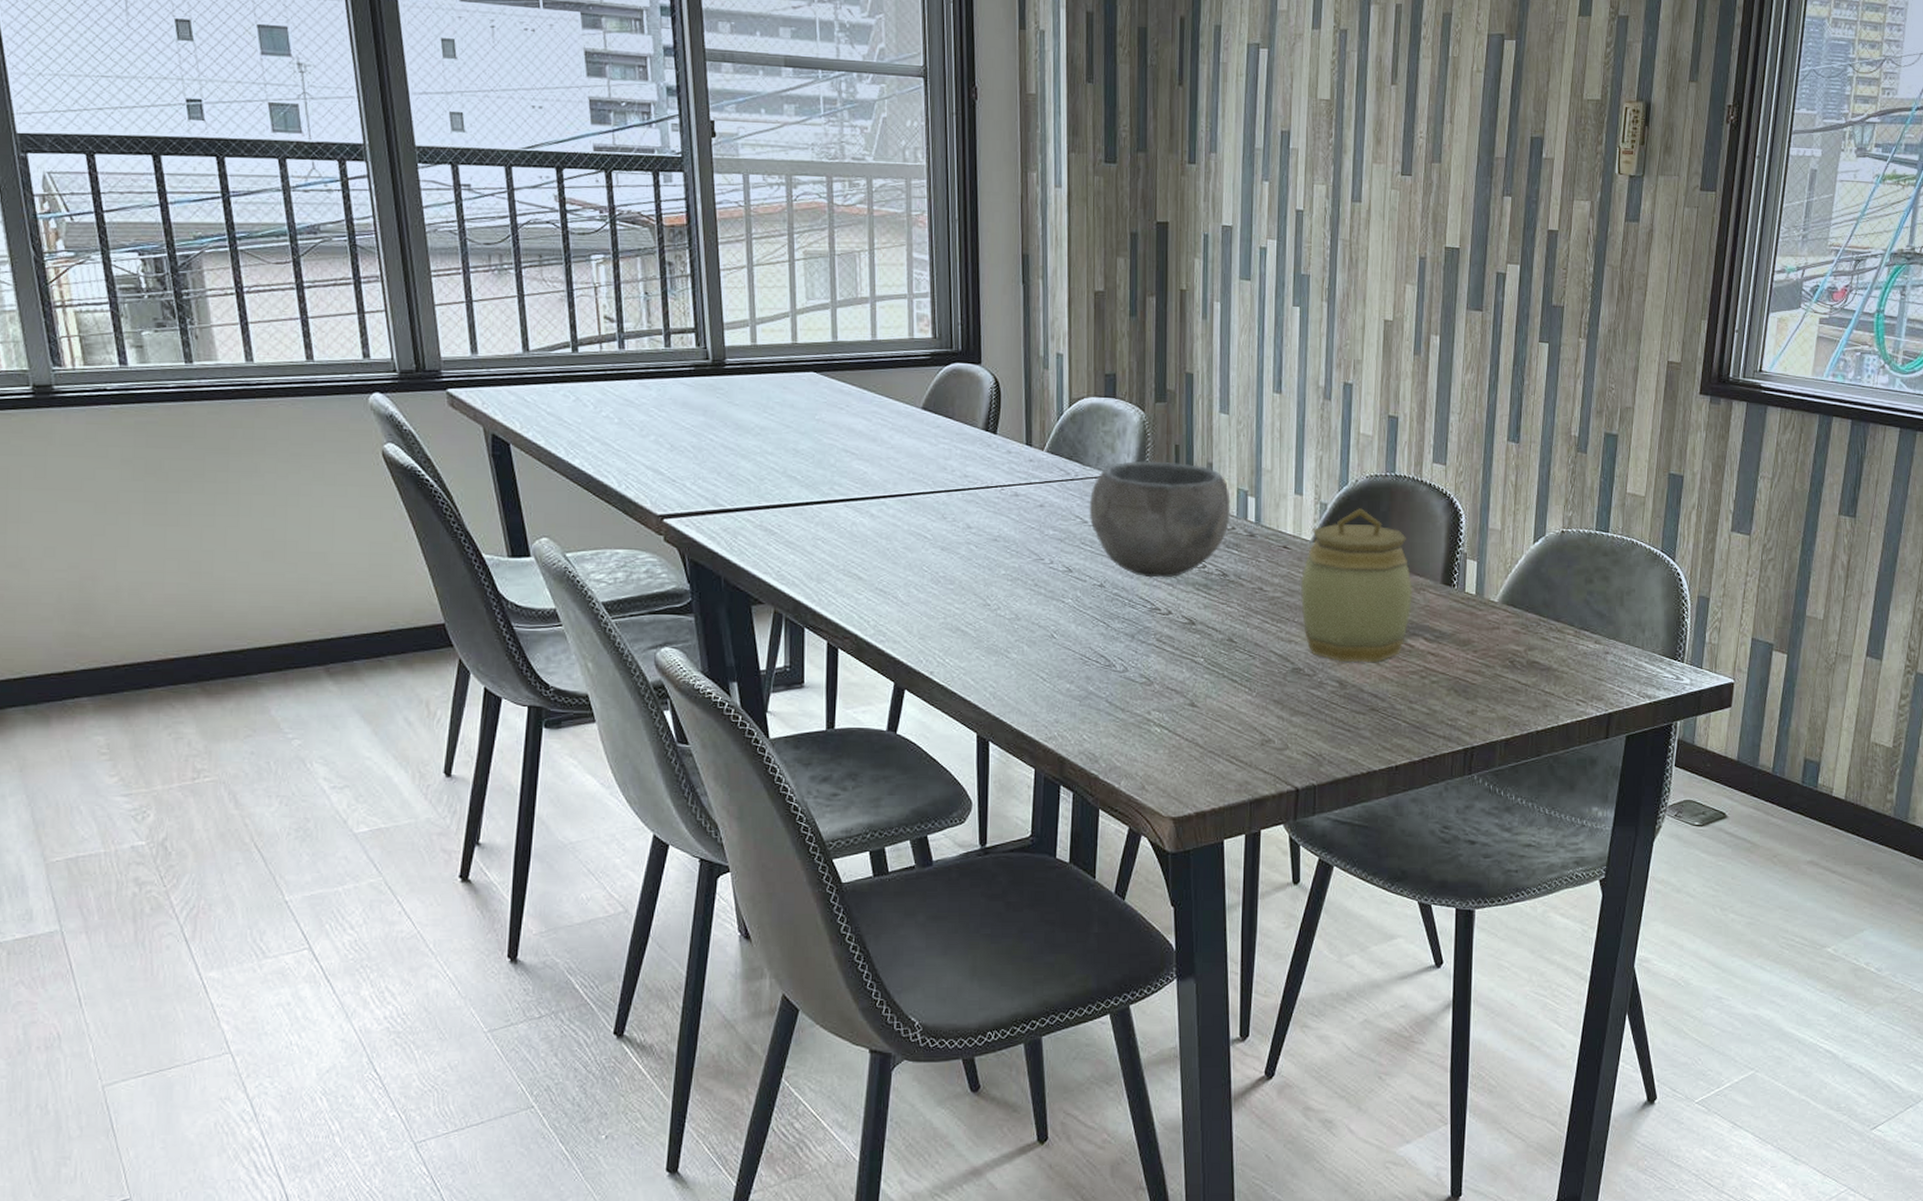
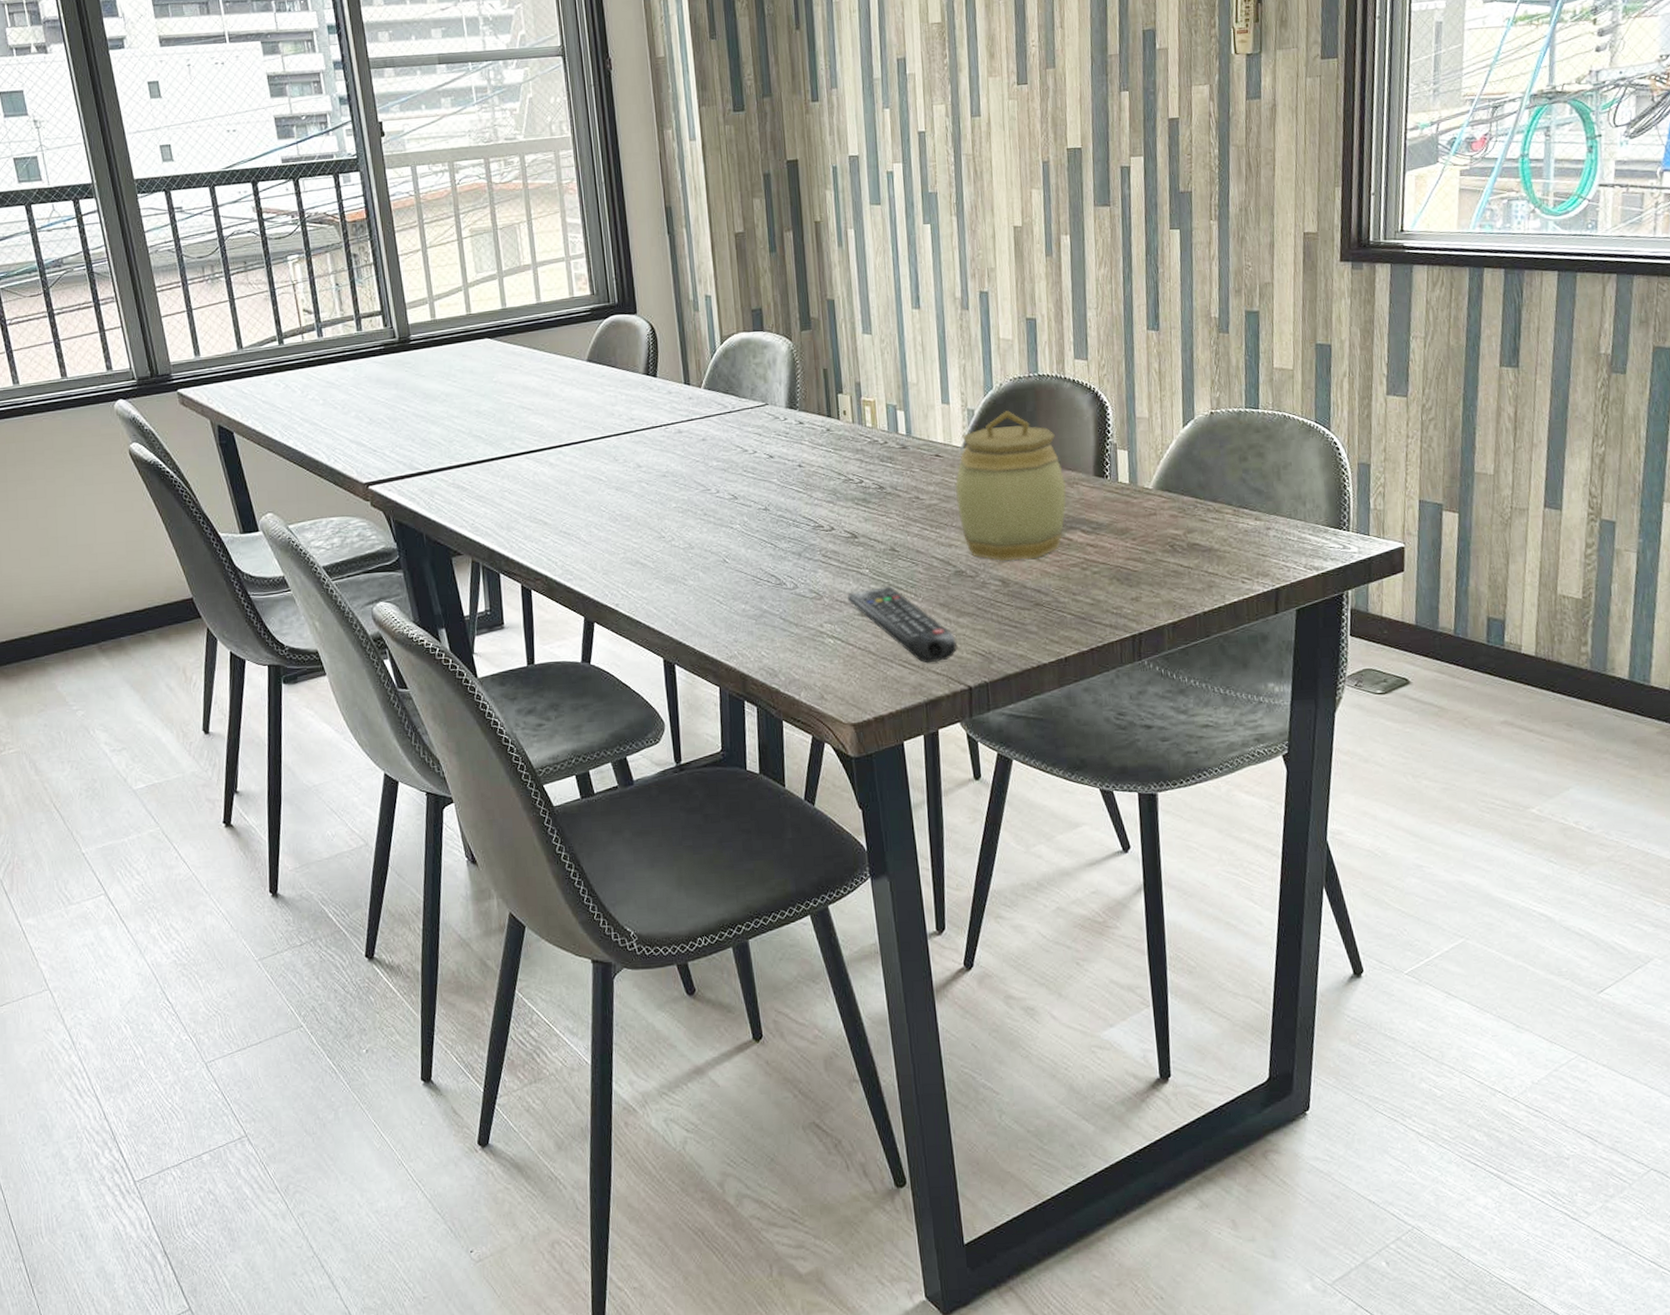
bowl: present [1089,460,1231,578] -> none [747,385,882,497]
remote control: none [1179,678,1287,761] -> present [848,586,957,664]

